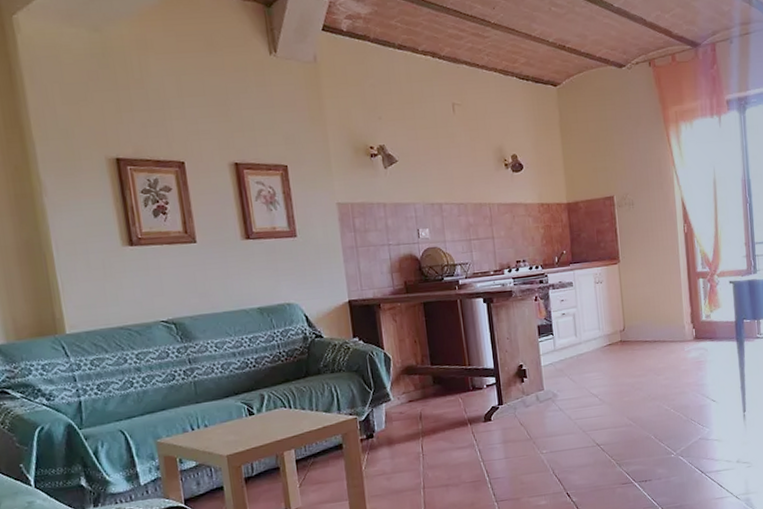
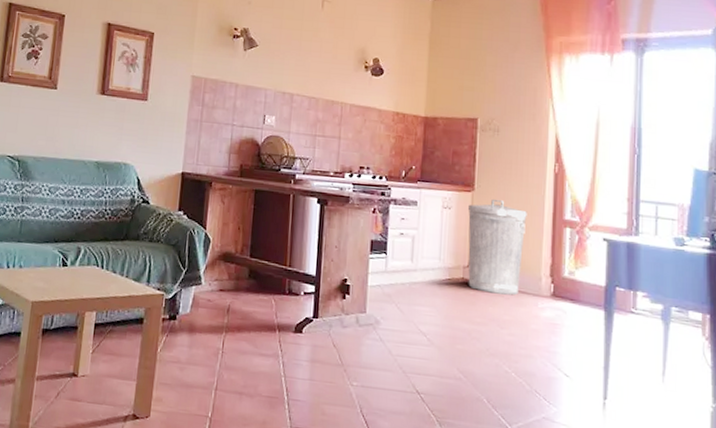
trash can: none [616,266,668,349] -> present [467,198,527,296]

